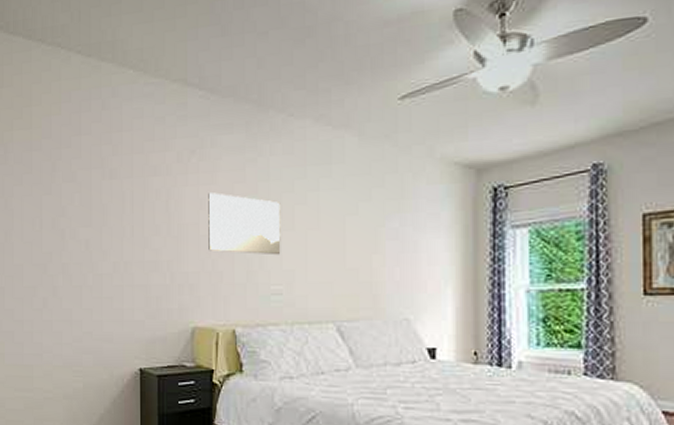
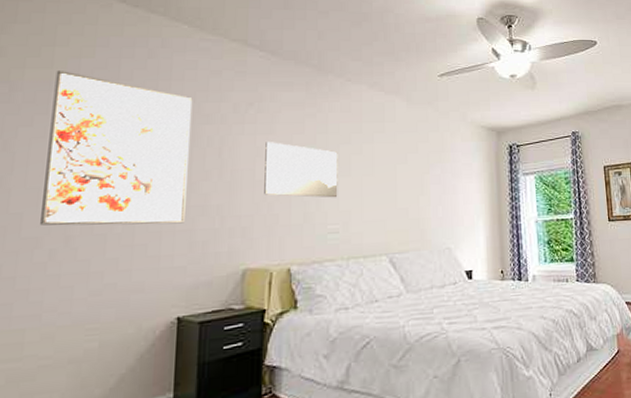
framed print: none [35,130,142,279] -> present [40,71,193,226]

